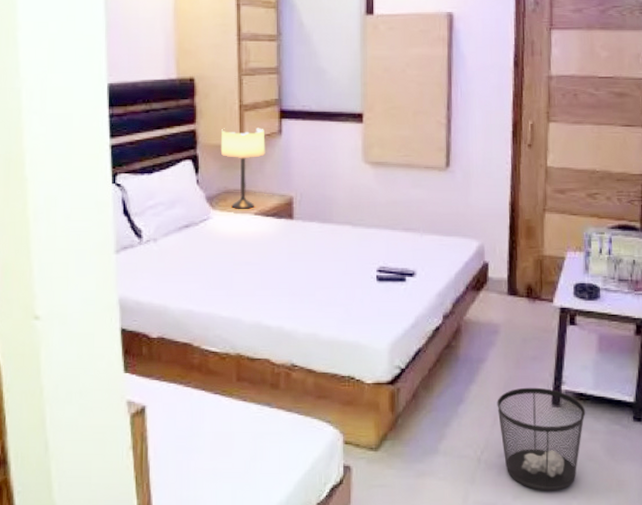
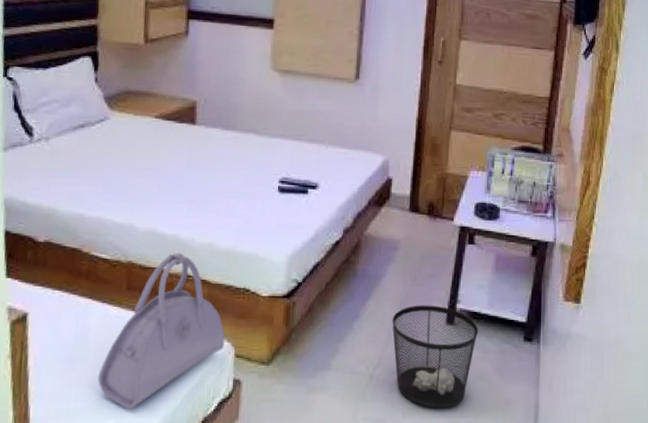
handbag: none [214,343,334,497] -> present [98,252,225,410]
table lamp: present [220,128,265,210] -> none [122,25,171,112]

